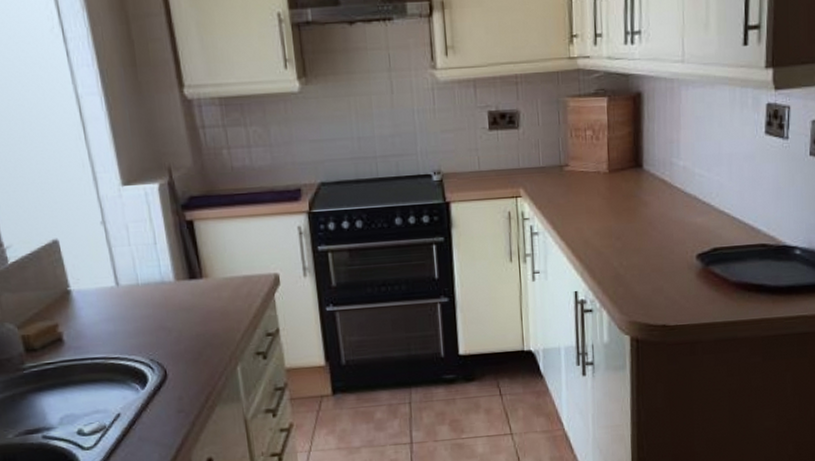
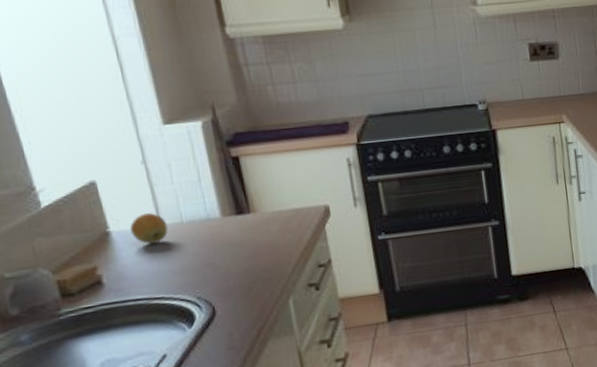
fruit: none [89,273,125,304] -> present [130,212,169,244]

